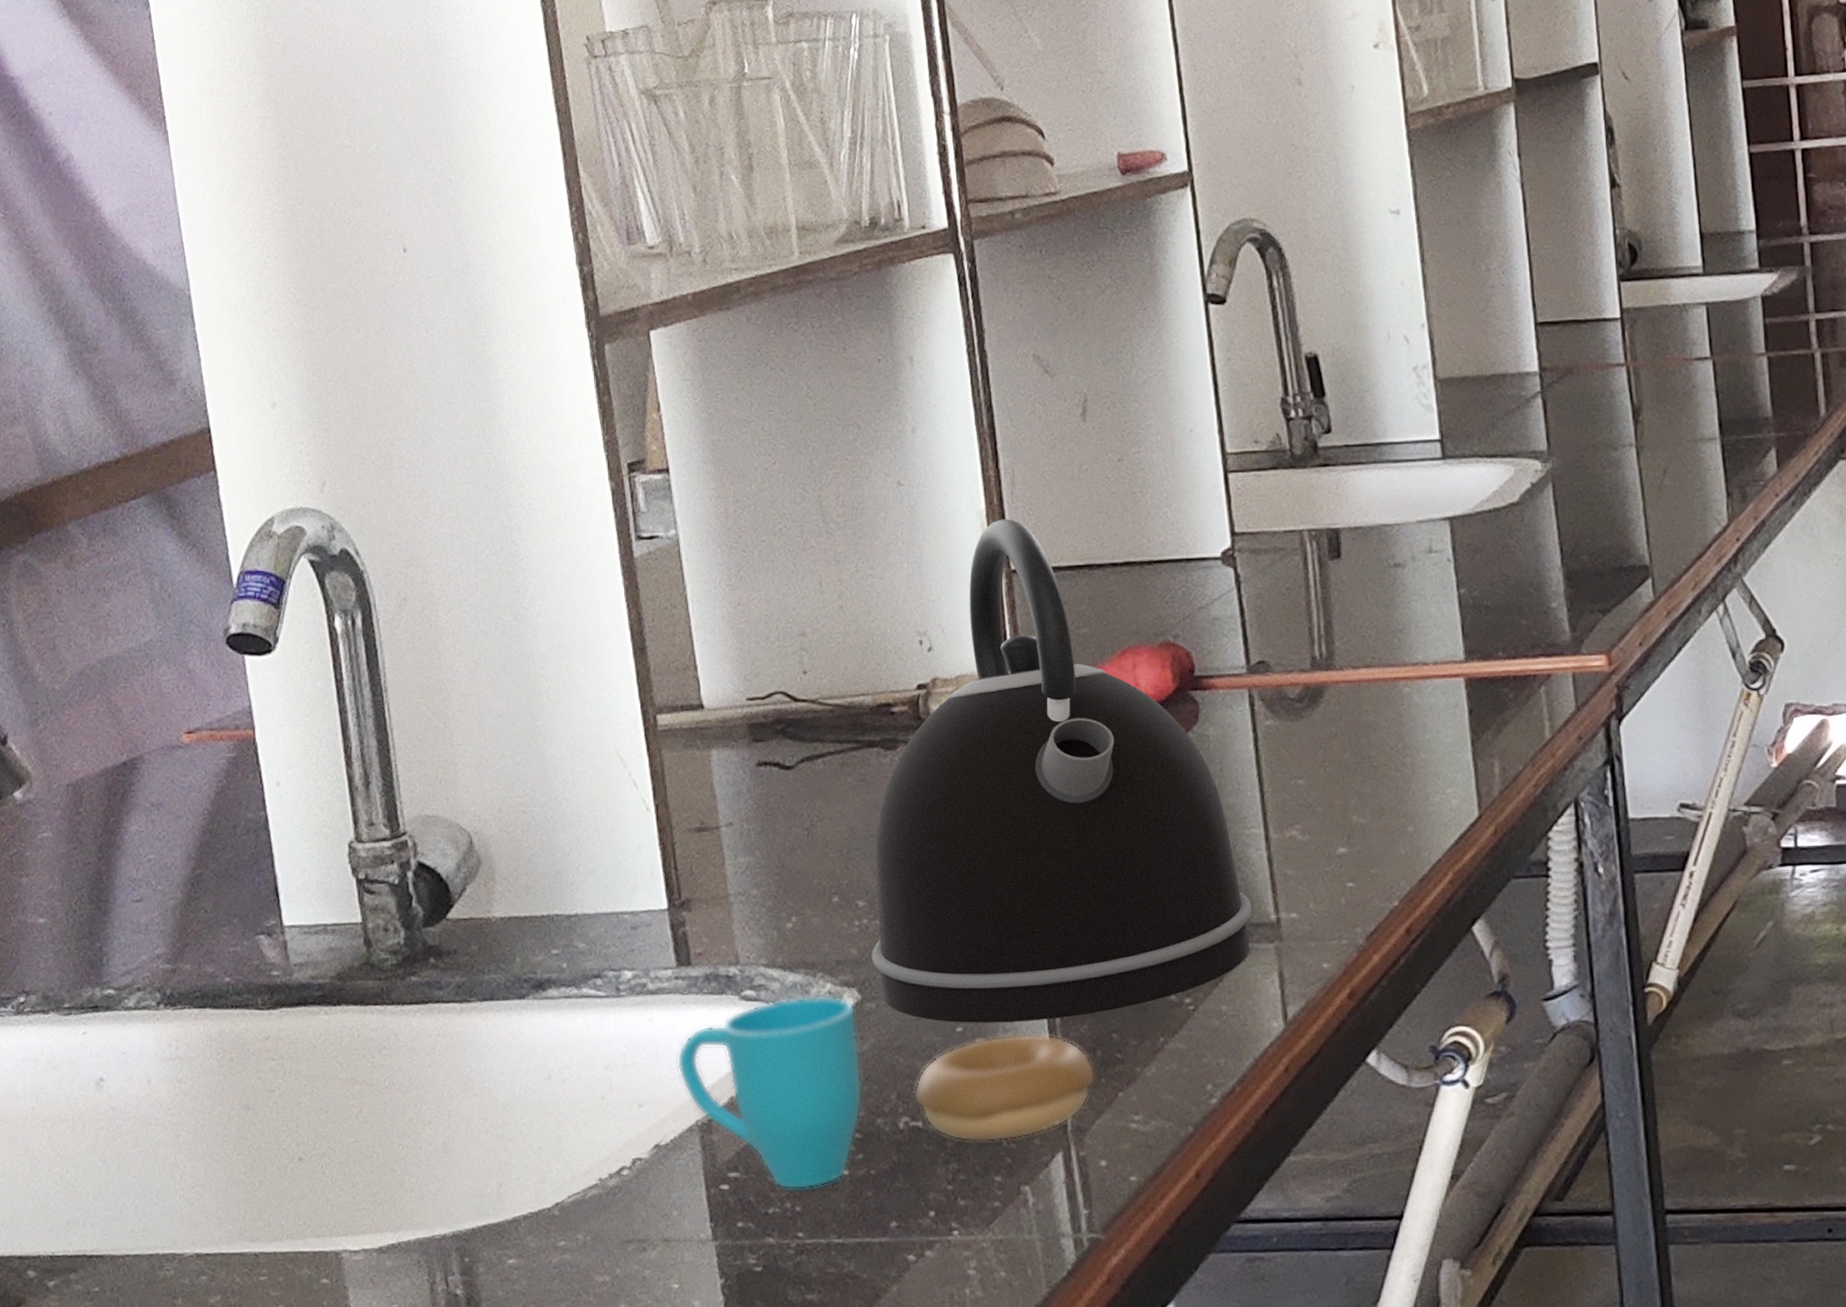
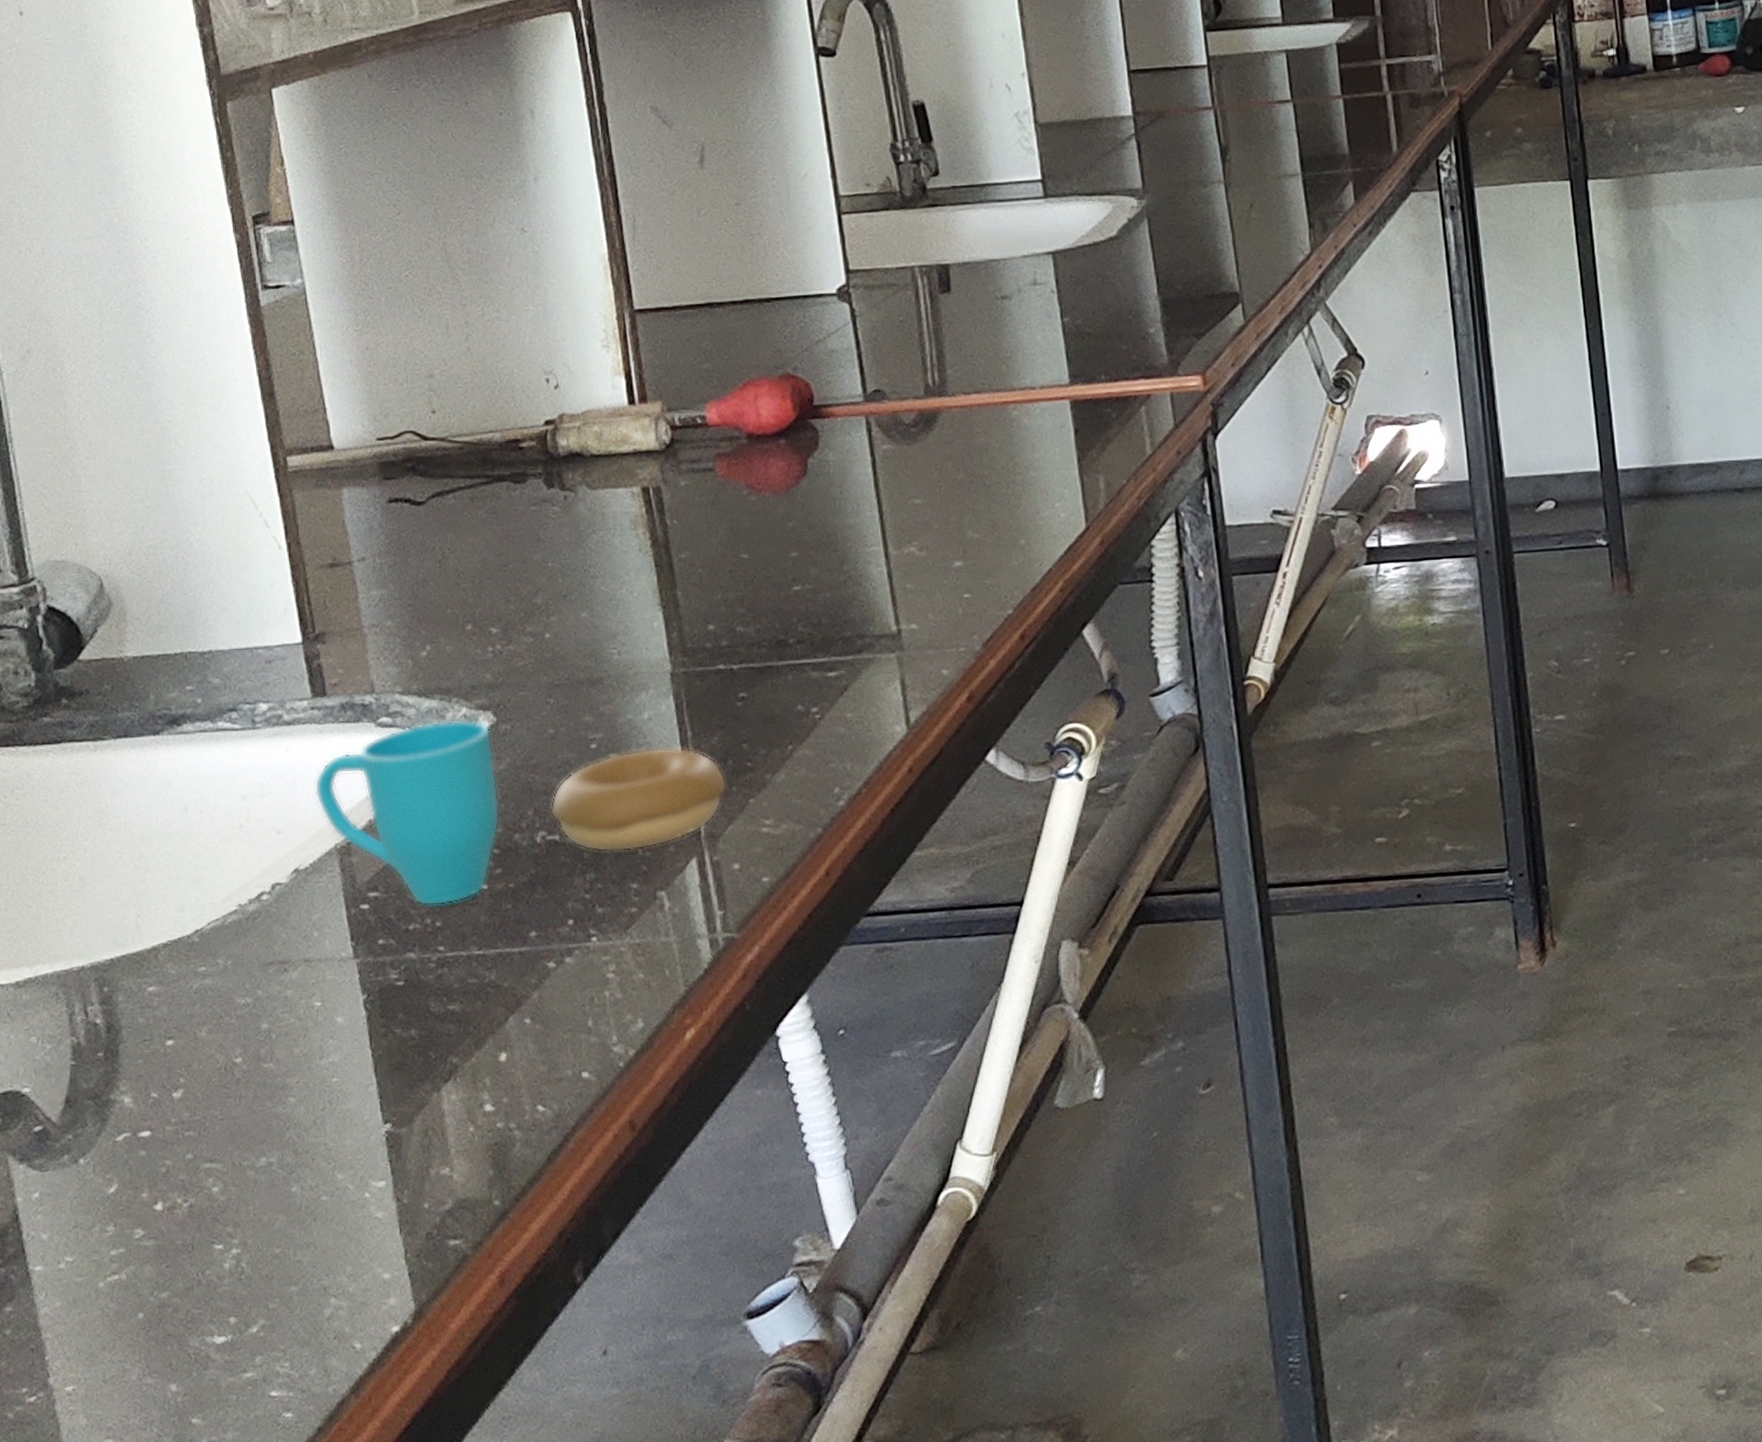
kettle: present [871,519,1252,1023] -> none [506,262,874,740]

